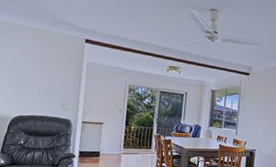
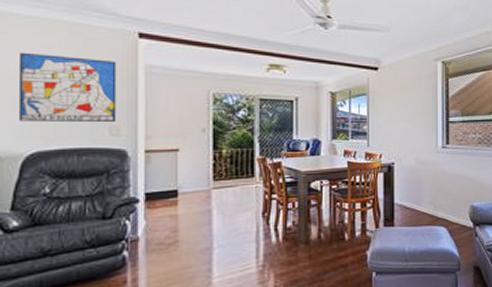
wall art: none [11,49,70,100] -> present [20,52,117,122]

